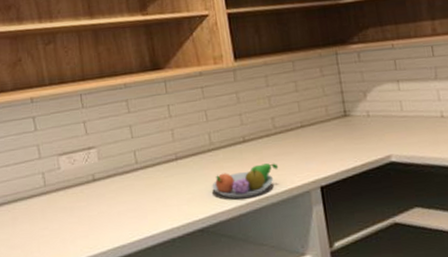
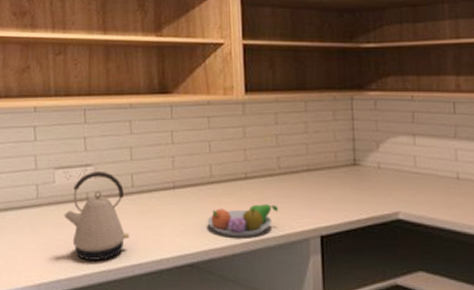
kettle: none [72,152,140,239] -> present [63,170,130,261]

